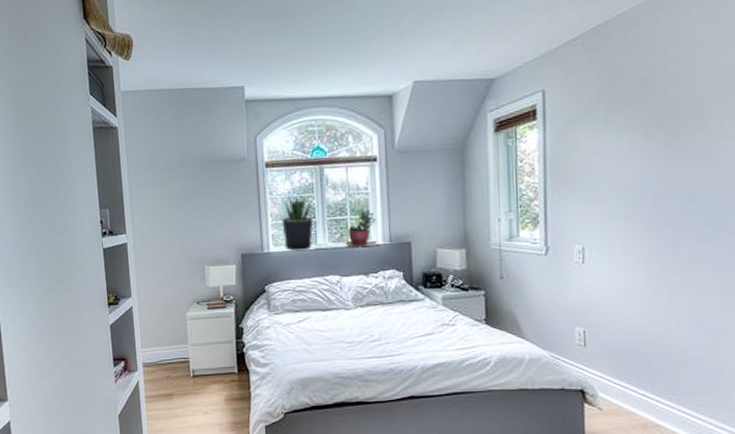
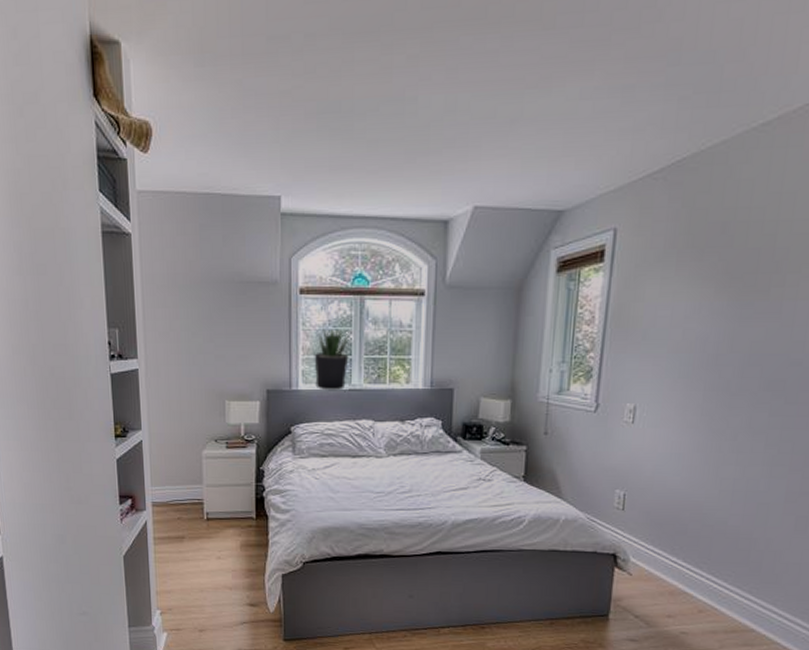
succulent plant: present [345,208,379,248] -> none [382,348,419,391]

